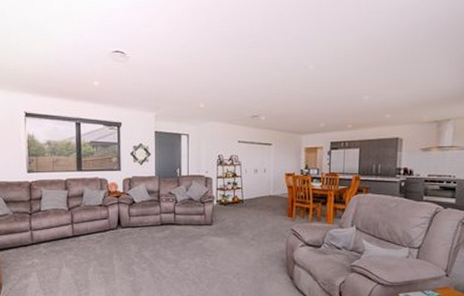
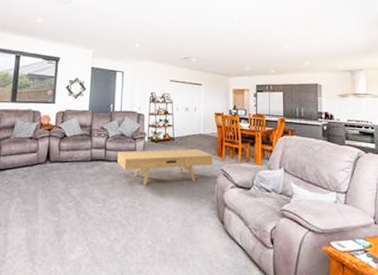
tv console: none [187,210,283,247] -> present [117,148,212,186]

